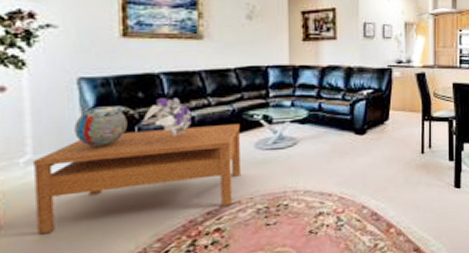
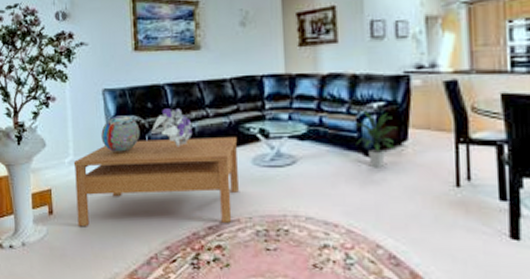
indoor plant: none [348,96,381,144] -> present [355,109,397,168]

